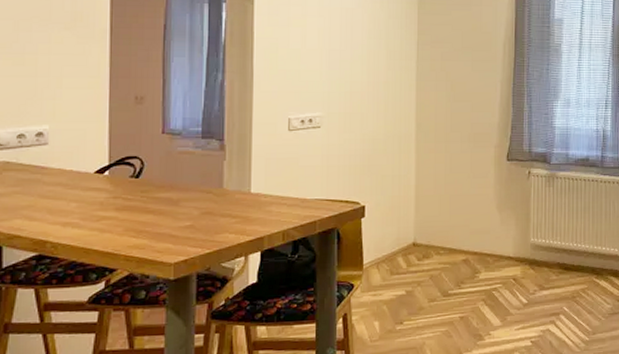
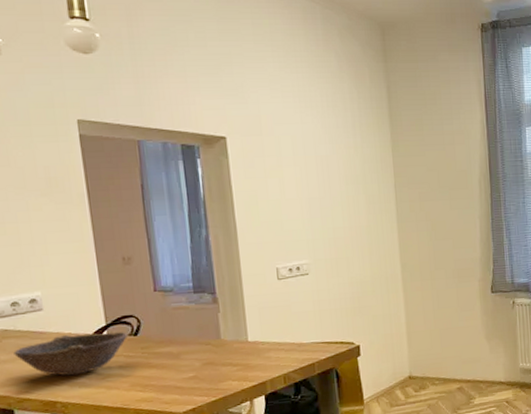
bowl: none [12,172,130,215] -> present [13,332,129,376]

